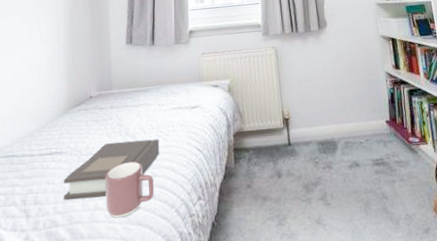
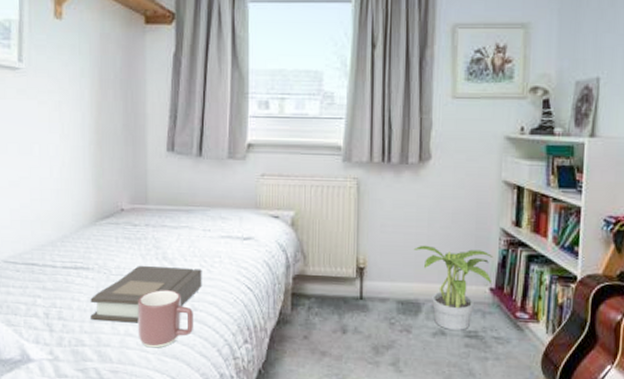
potted plant: none [324,91,387,161] -> present [413,245,494,331]

